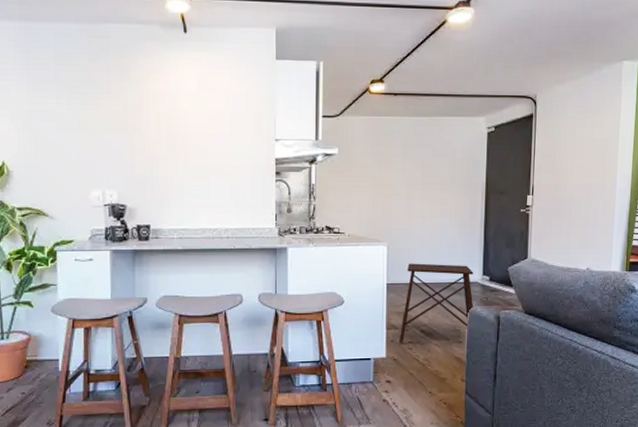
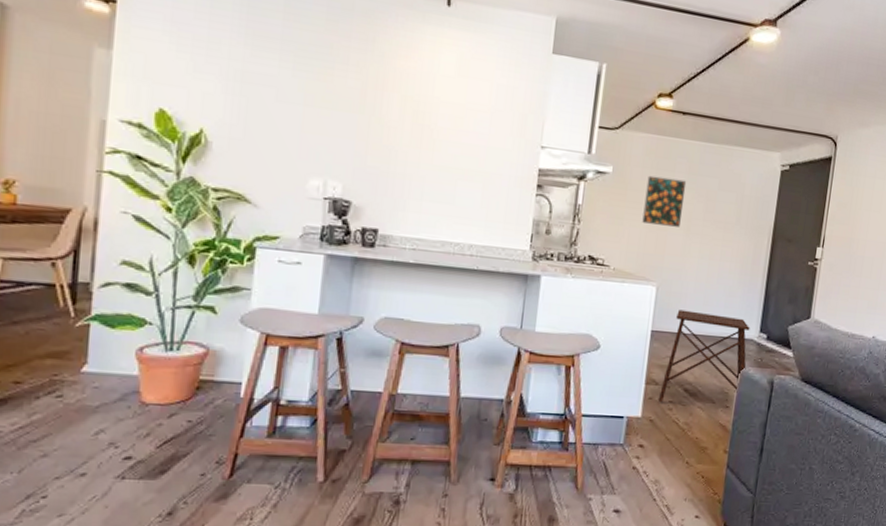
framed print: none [369,152,404,193] -> present [642,175,687,227]

